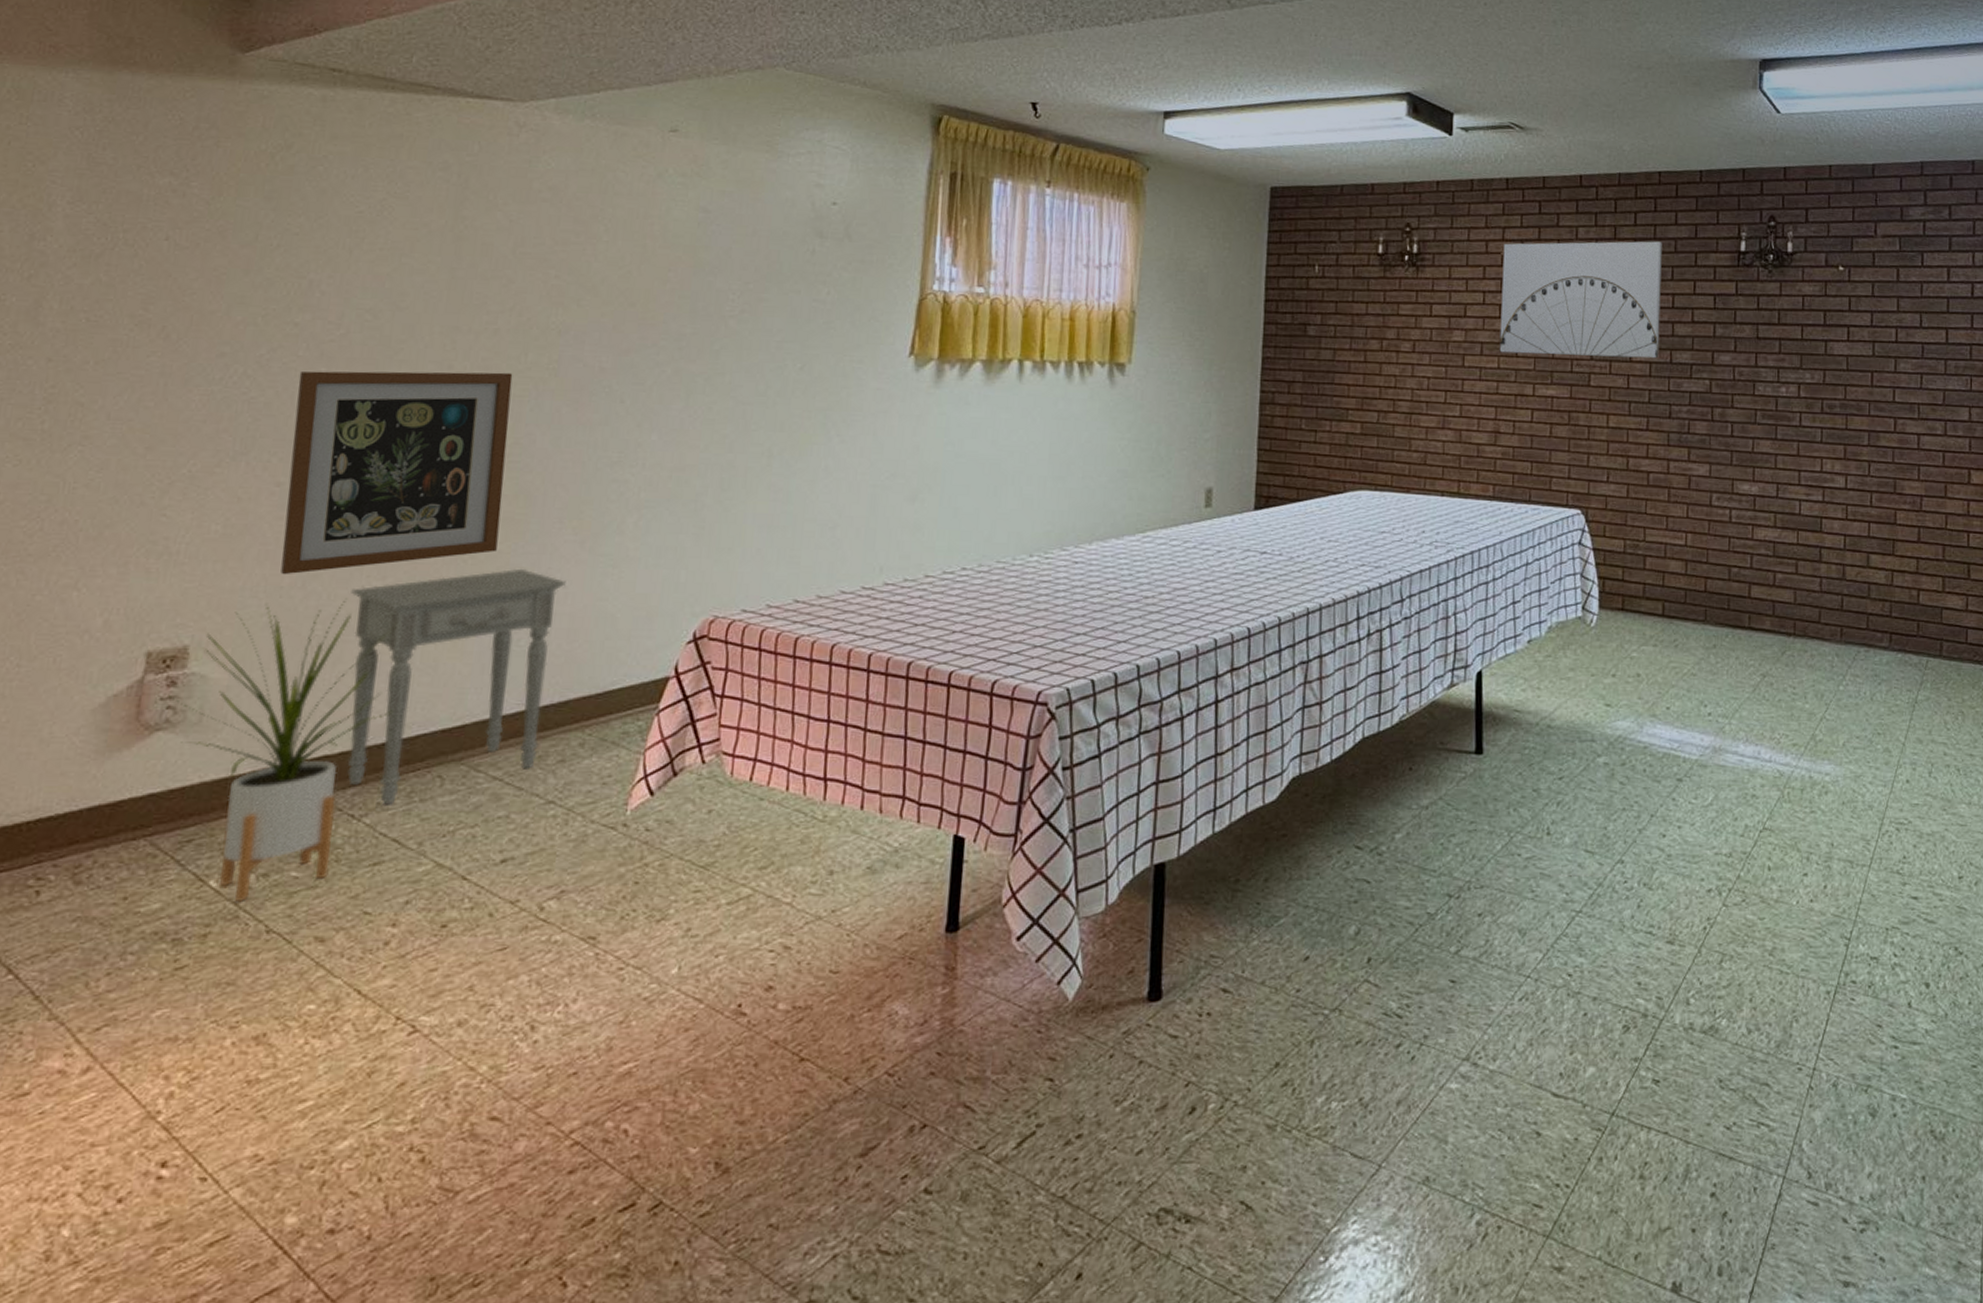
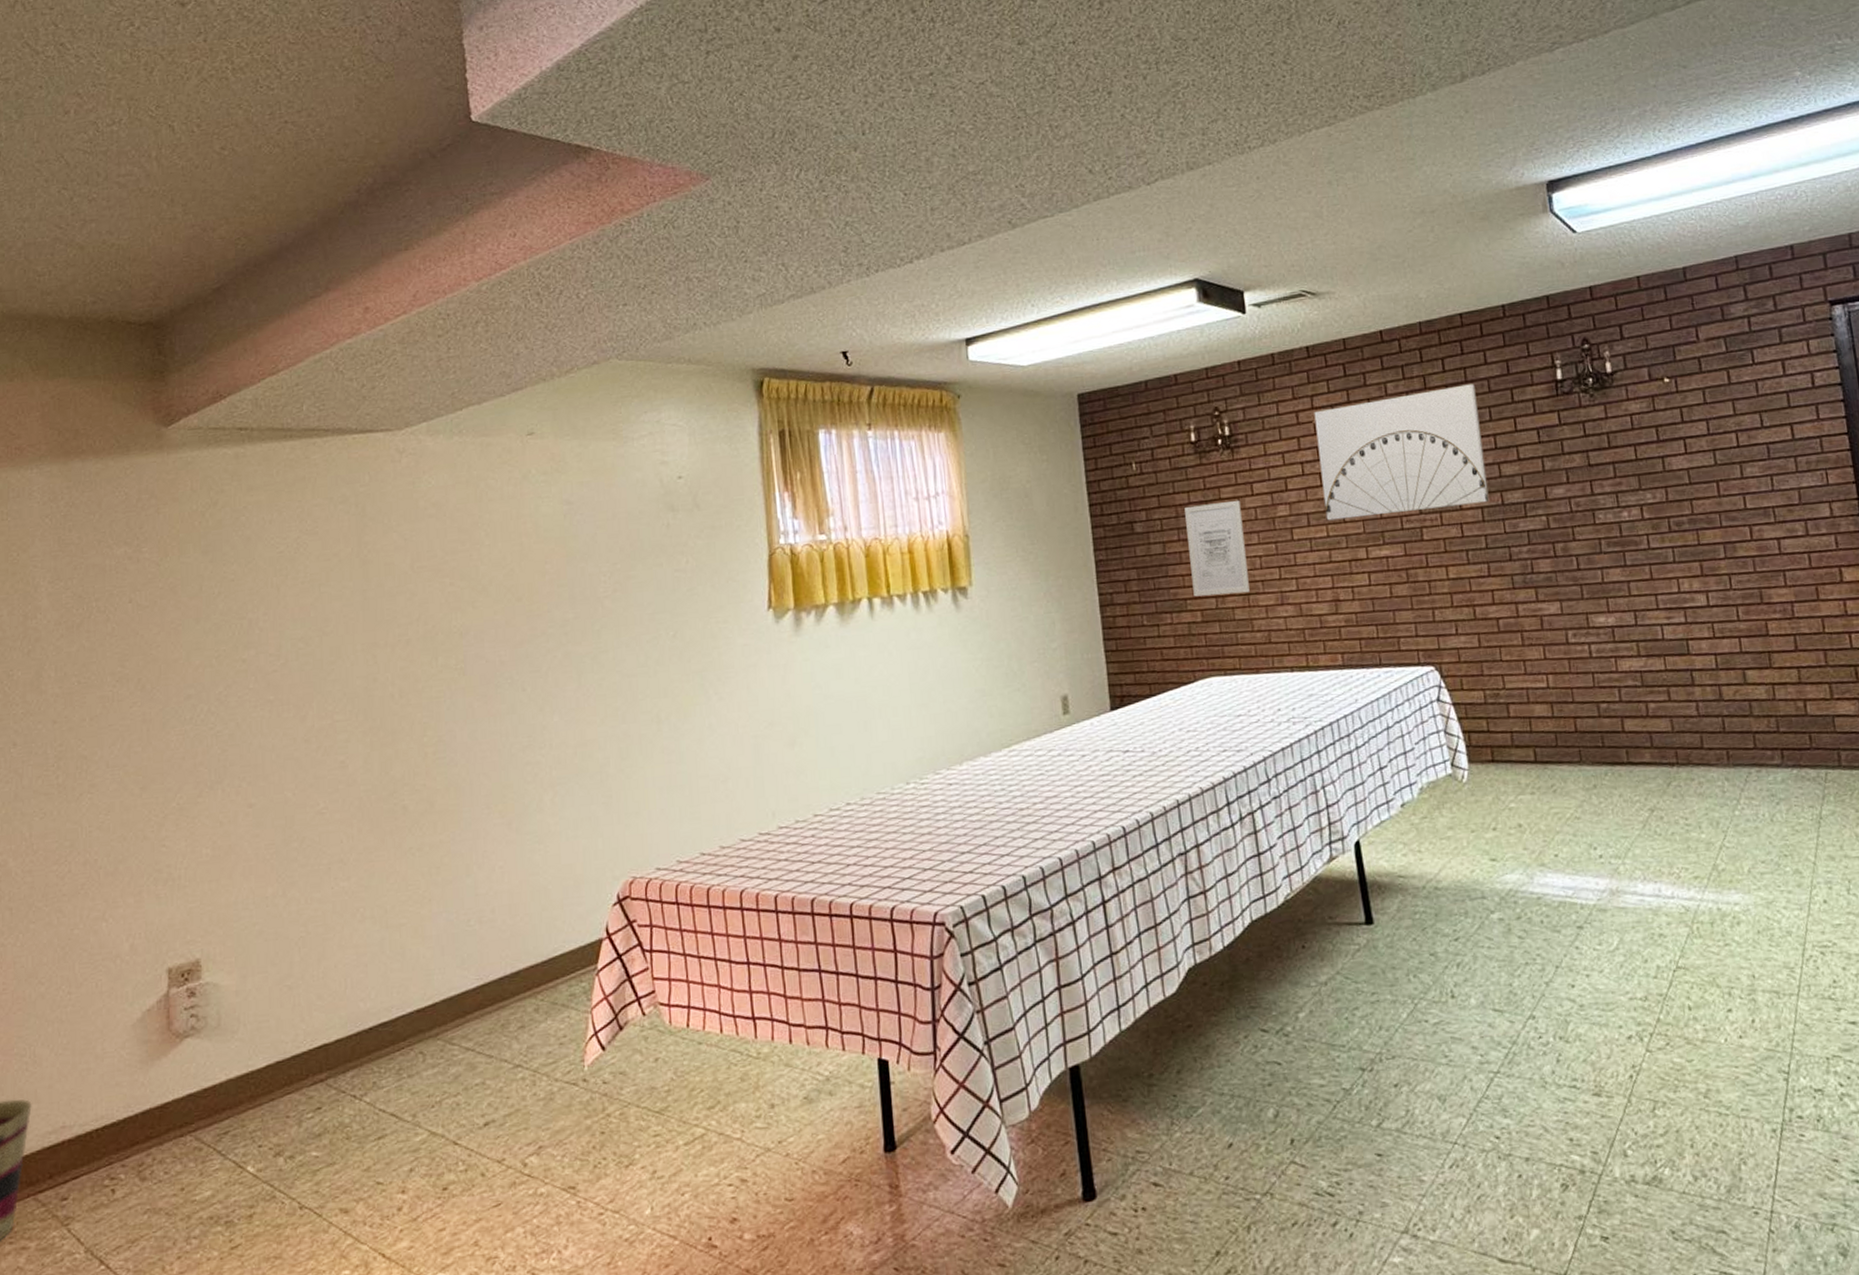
house plant: present [168,598,397,903] -> none [190,900,374,1184]
wall art: present [281,371,513,575] -> none [253,677,438,886]
nightstand: present [347,568,566,805] -> none [323,854,501,1084]
wall art: none [1356,317,1417,412] -> present [1185,499,1250,597]

